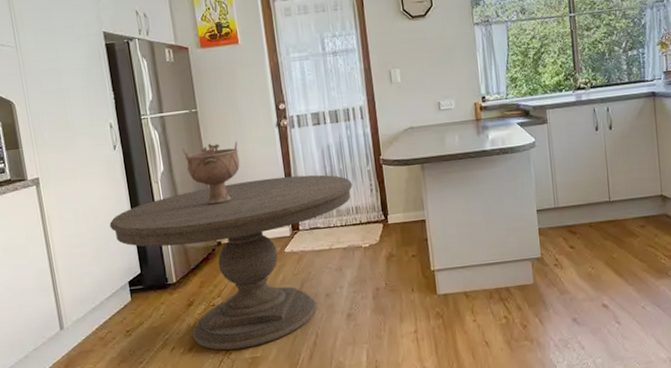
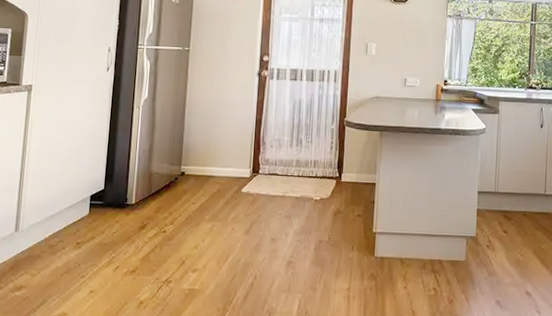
dining table: present [109,174,353,351] -> none [86,120,315,279]
decorative bowl: present [182,142,240,205] -> none [168,80,219,137]

